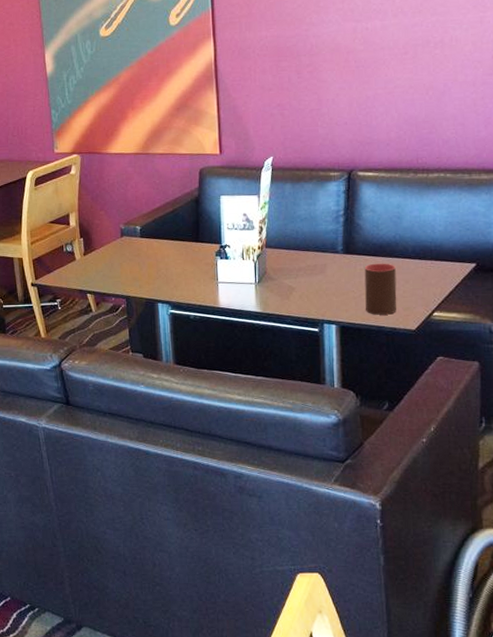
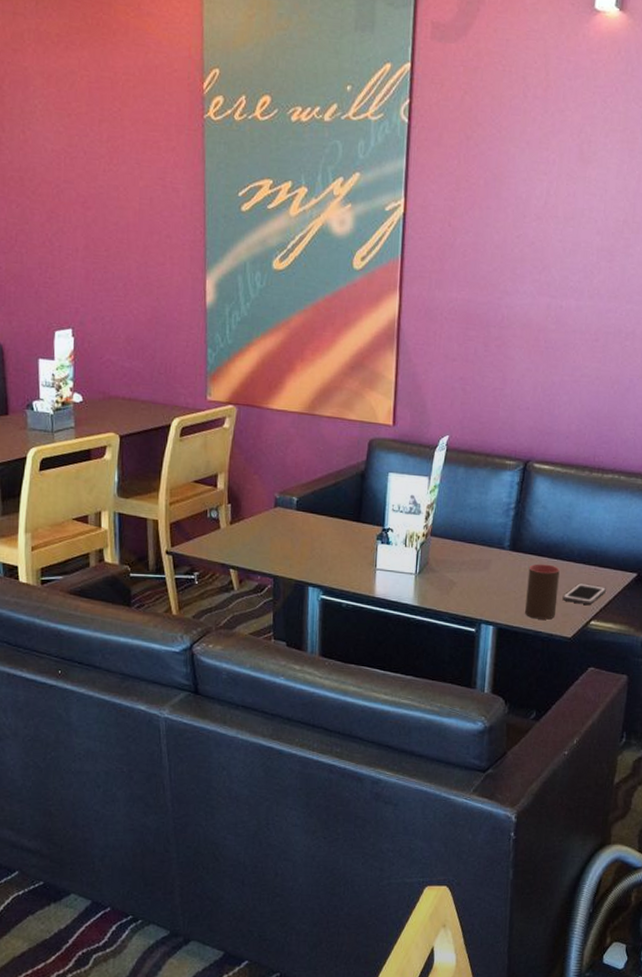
cell phone: none [402,277,447,297] -> present [562,583,607,605]

